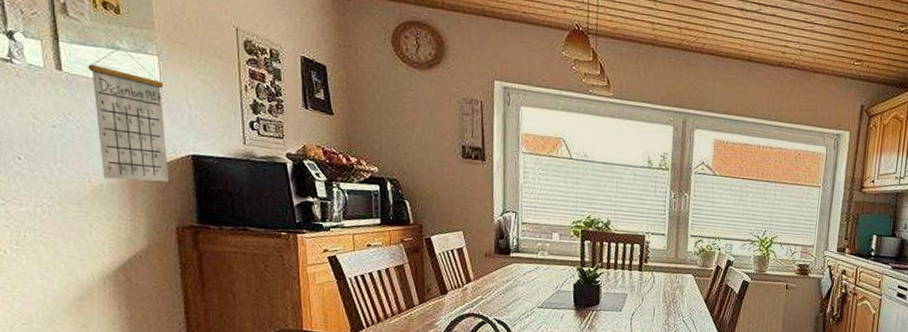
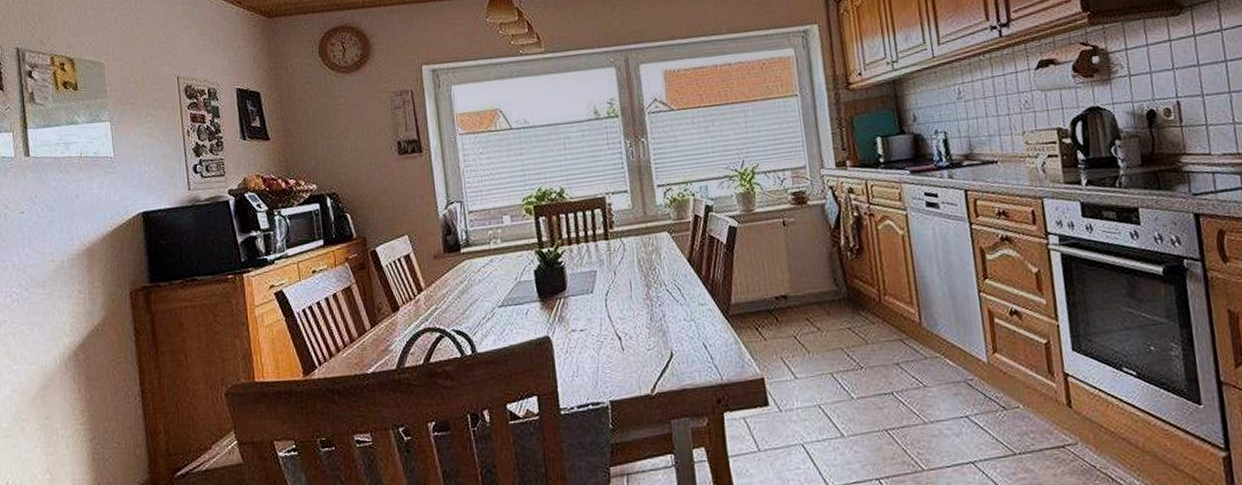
calendar: present [88,46,169,182] -> none [51,120,122,254]

